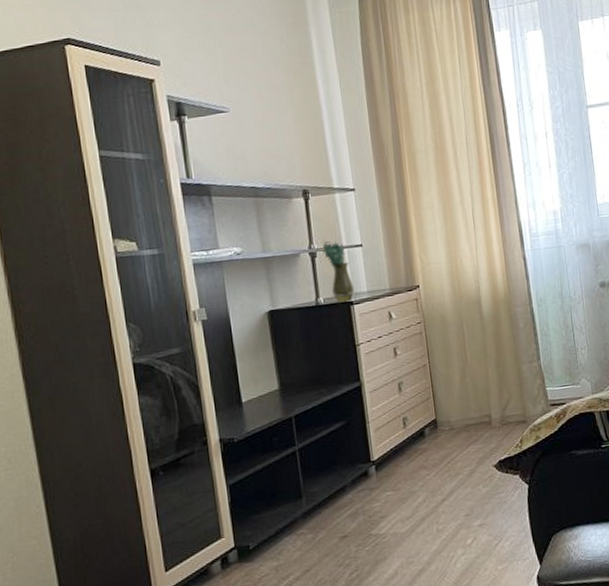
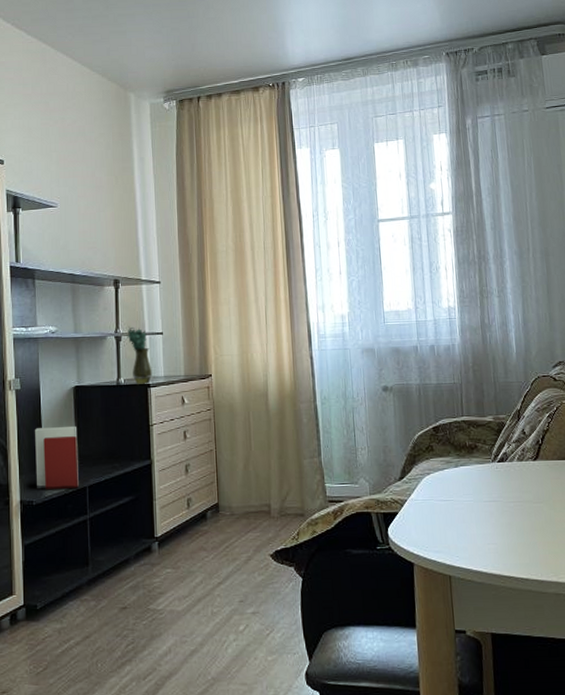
books: none [228,353,285,425] -> present [35,425,81,490]

